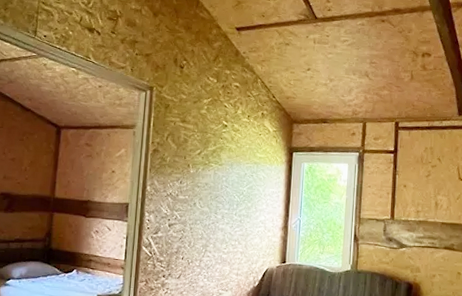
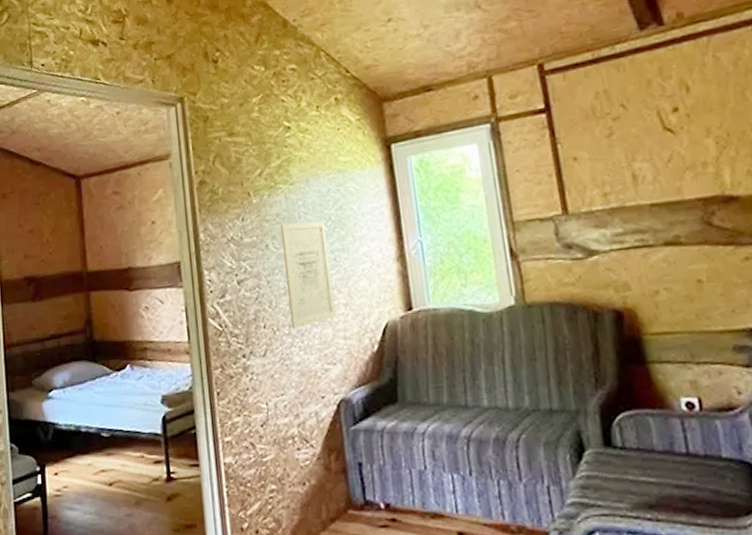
wall art: none [201,190,238,263] -> present [279,221,336,329]

